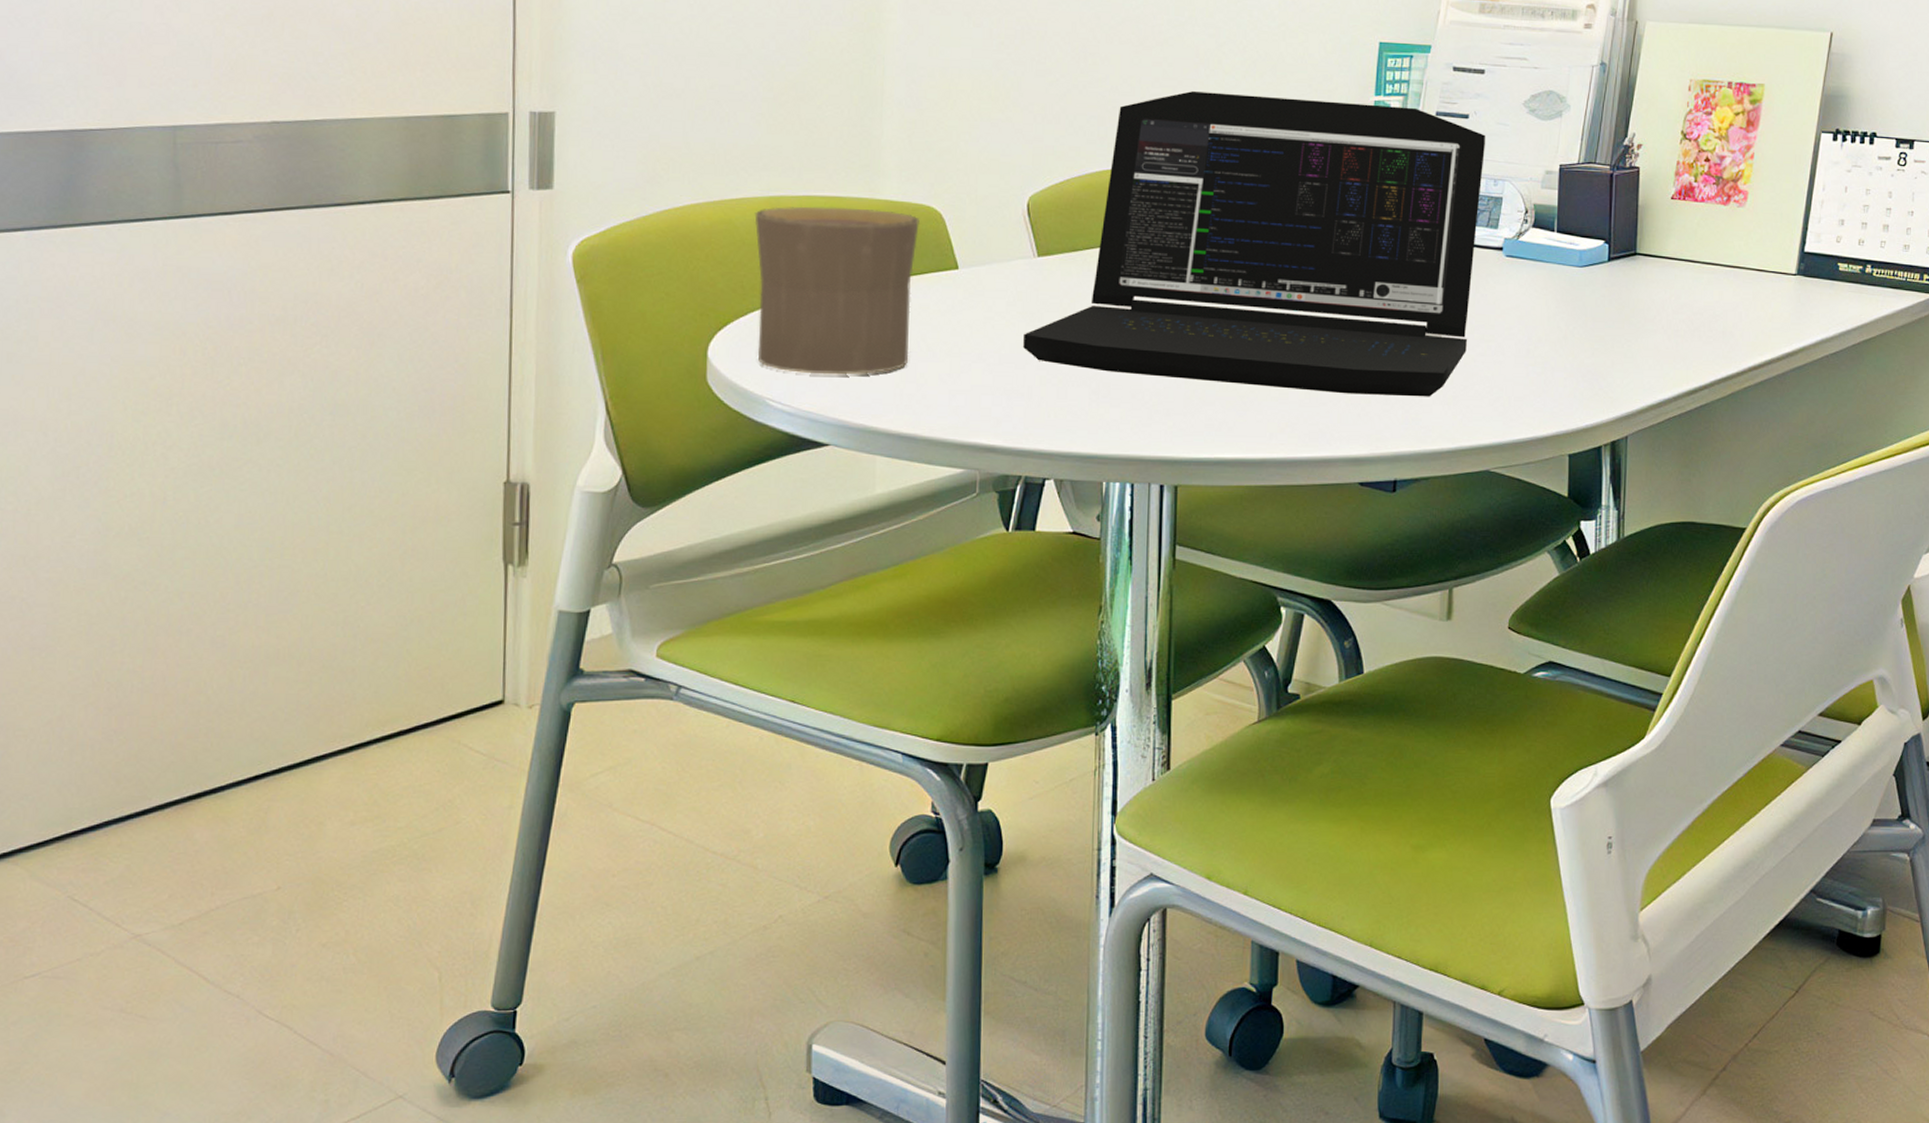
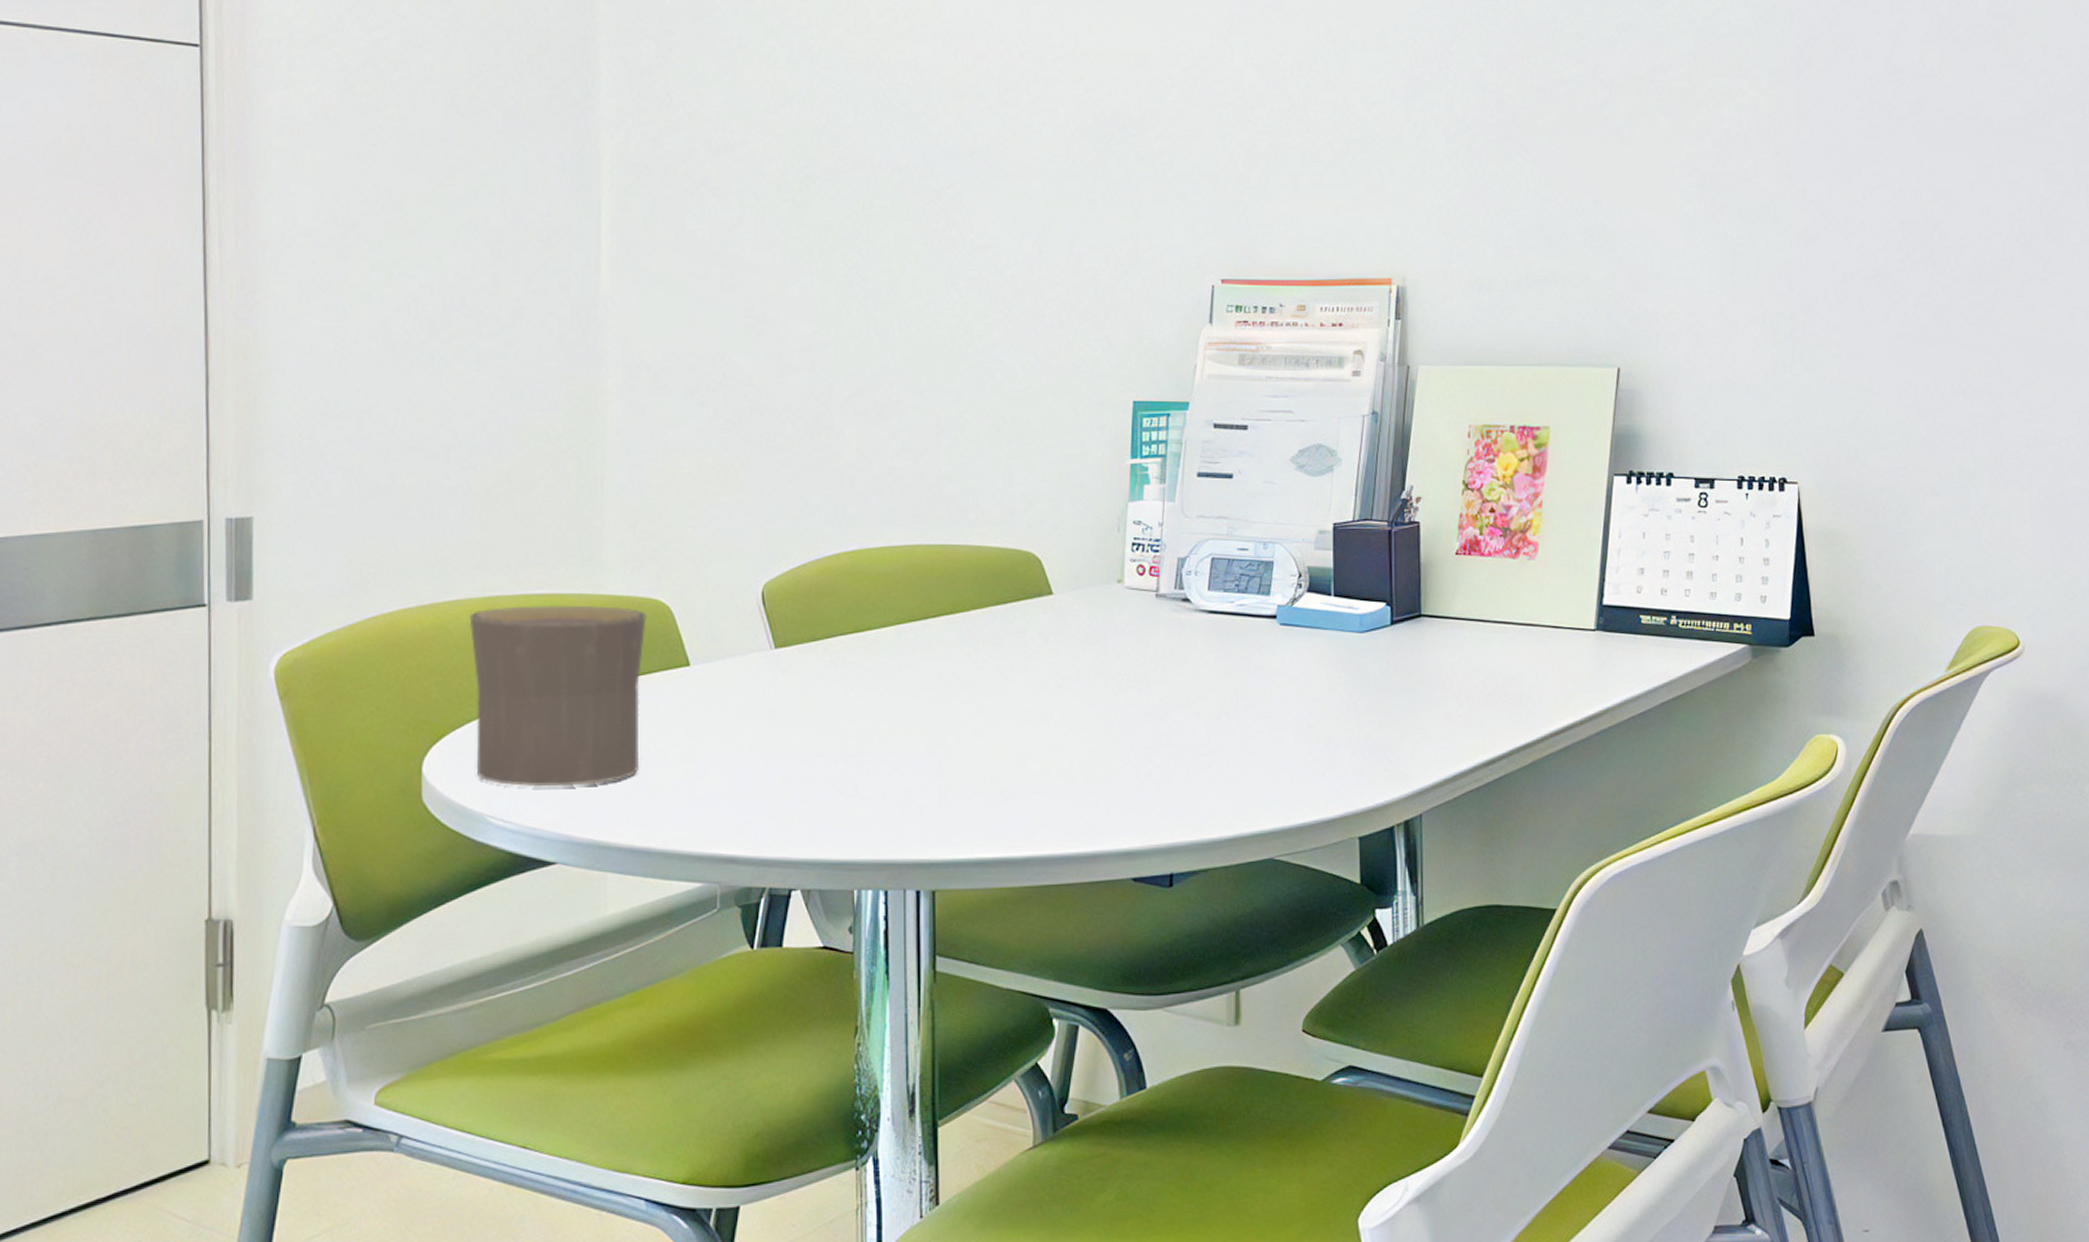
laptop: present [1023,91,1486,397] -> none [763,463,1253,782]

